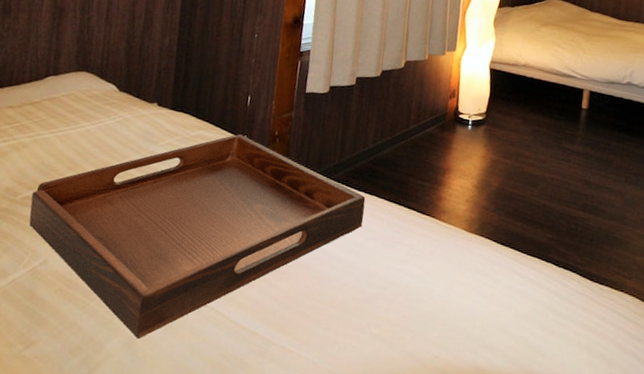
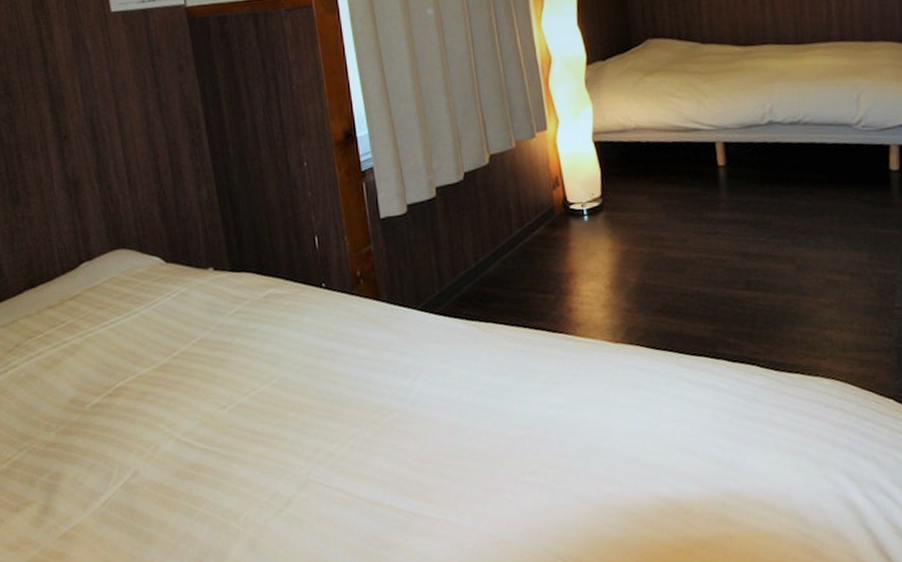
serving tray: present [29,134,366,340] -> none [101,284,486,539]

